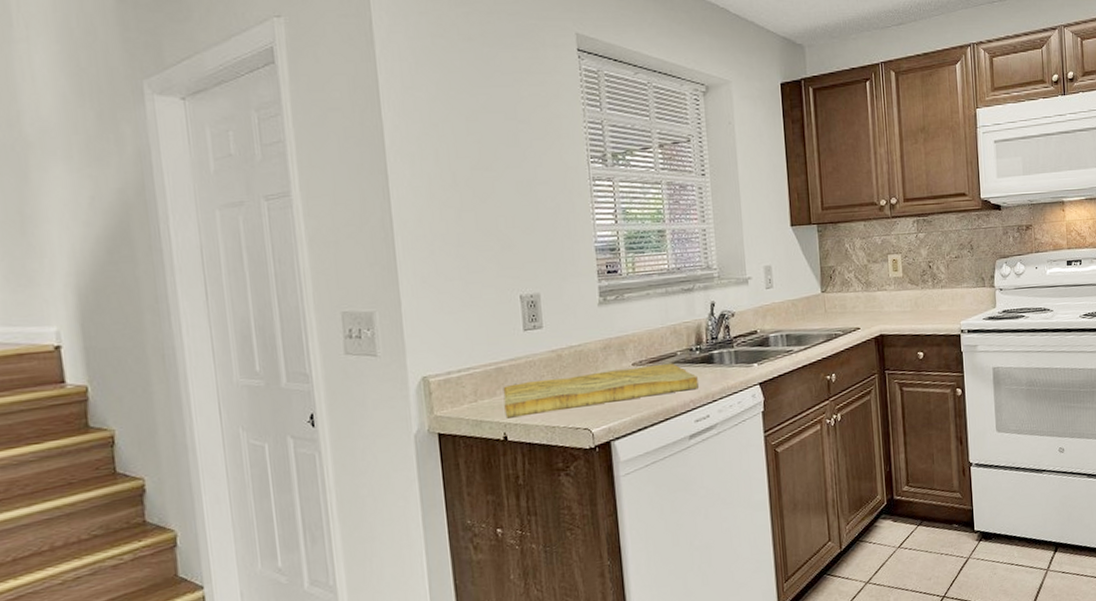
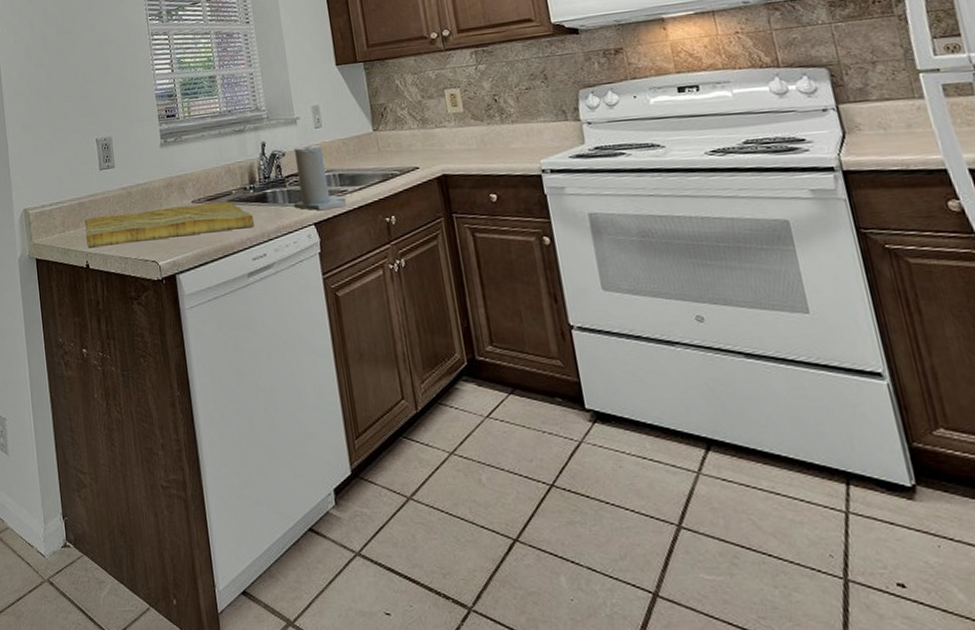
paper towel: none [741,305,792,371] -> present [294,145,347,211]

